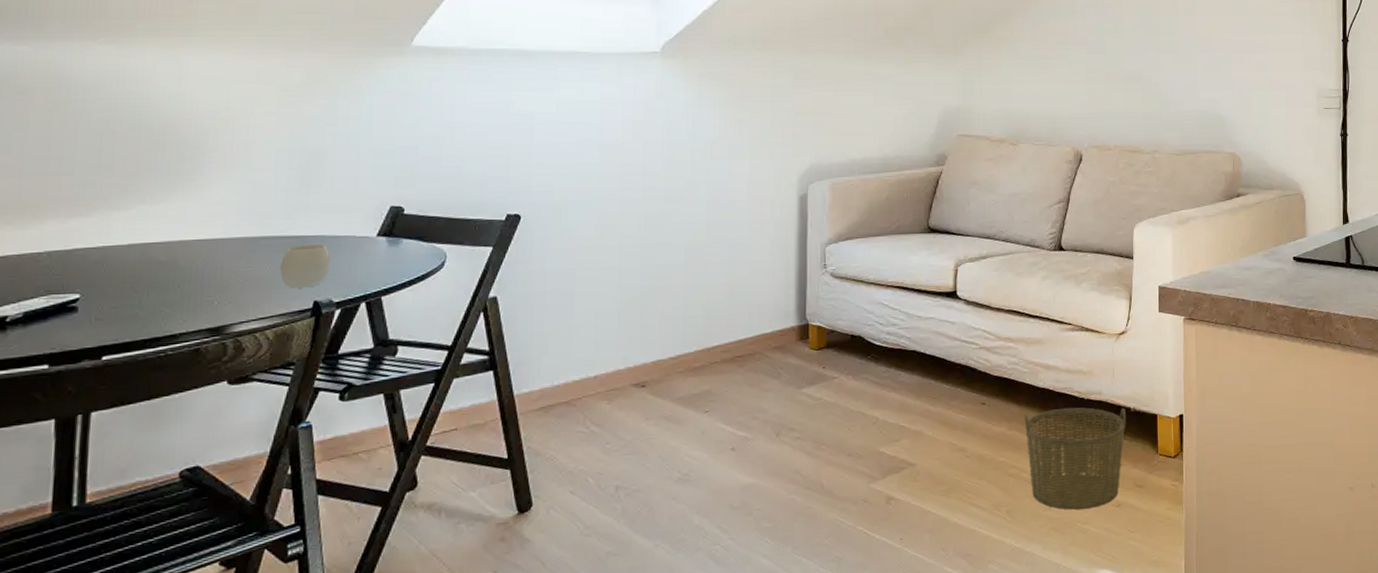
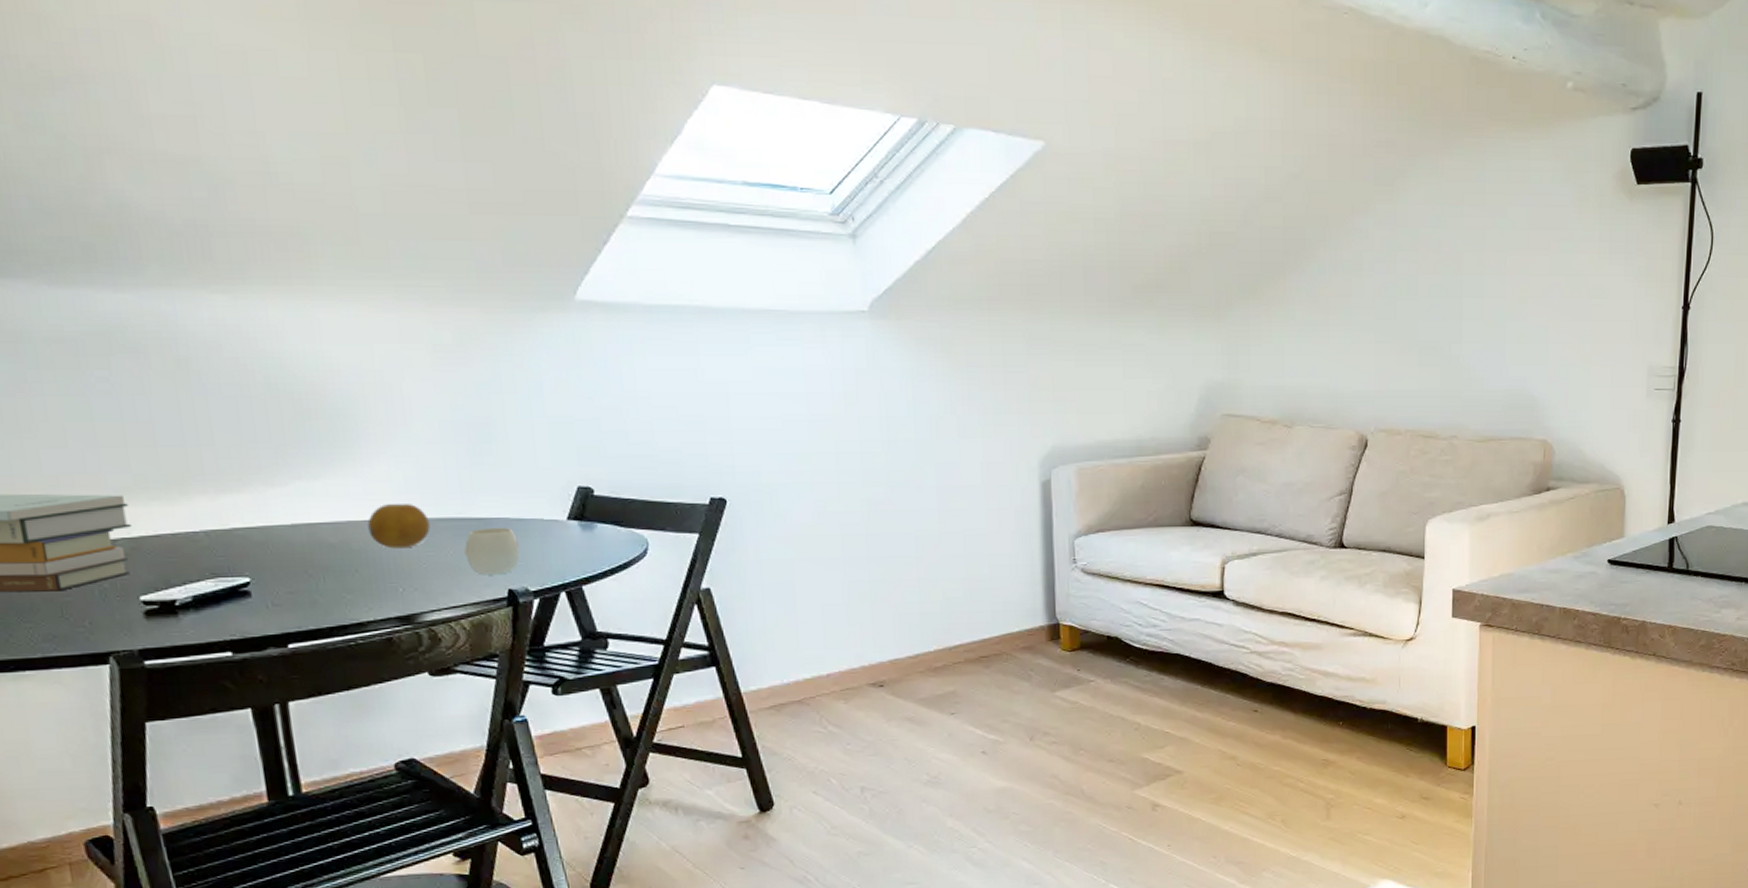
fruit: none [196,224,253,265] -> present [367,504,430,549]
basket: present [1024,407,1127,510] -> none [1300,716,1413,821]

